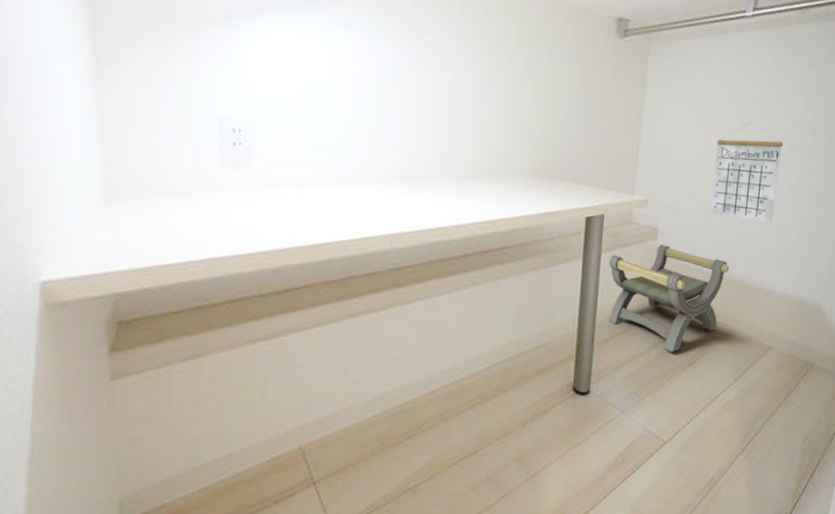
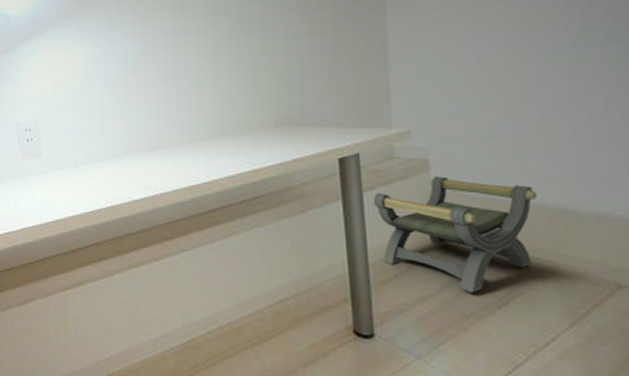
calendar: present [710,122,783,223] -> none [490,22,594,136]

